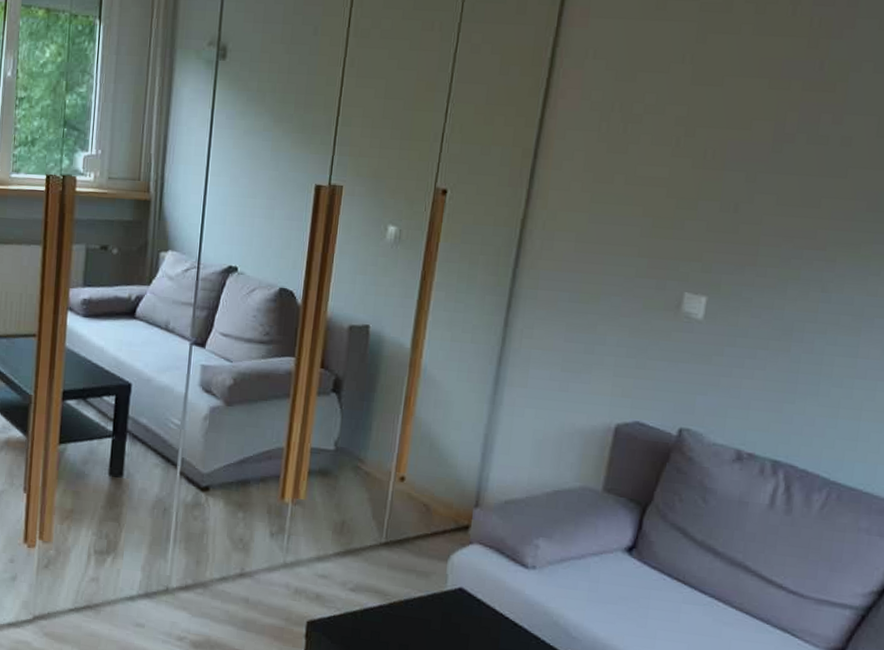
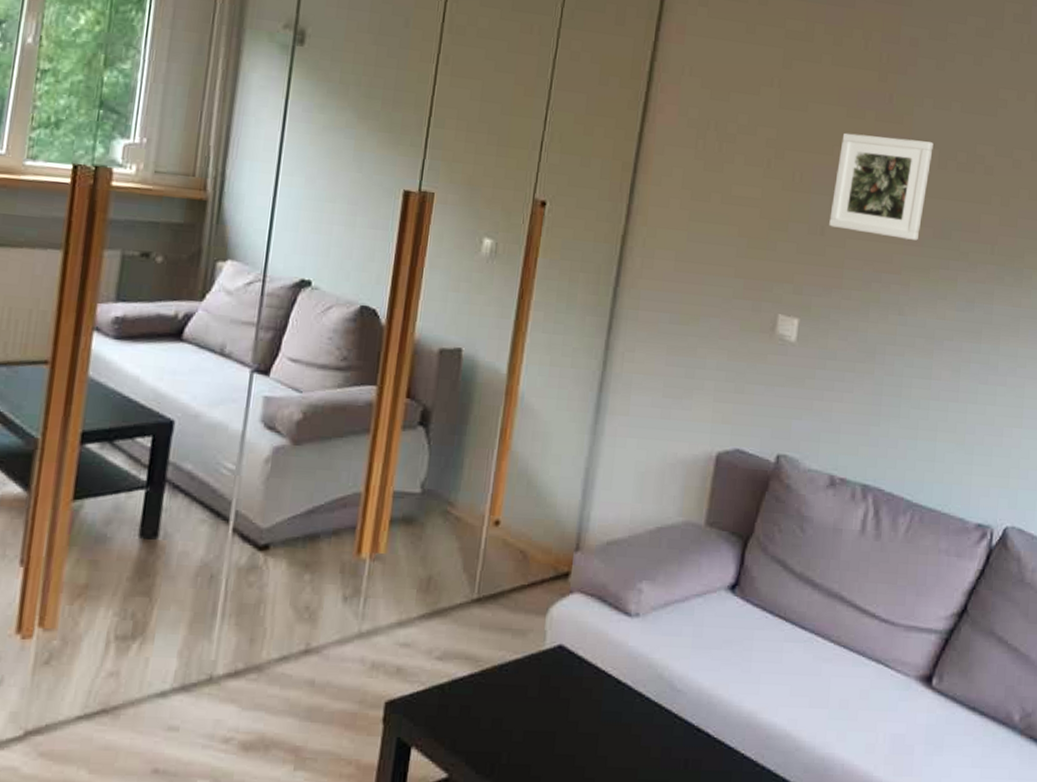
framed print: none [744,105,872,215] -> present [829,132,934,241]

